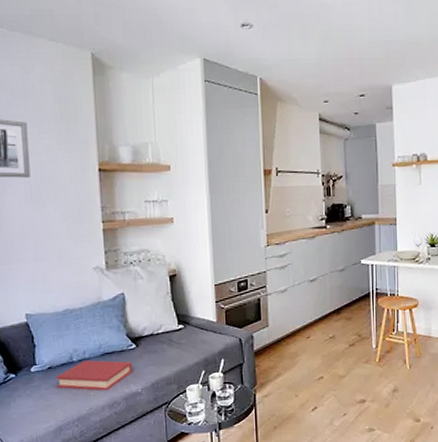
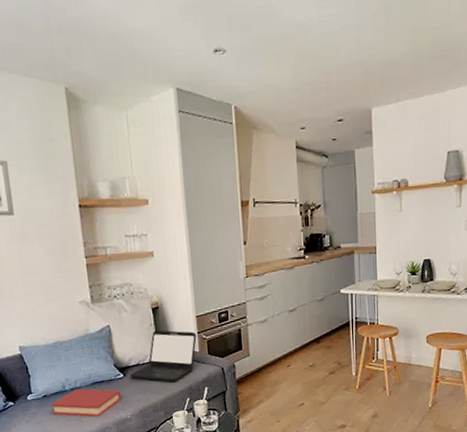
laptop: none [143,298,214,354] -> present [130,330,197,383]

